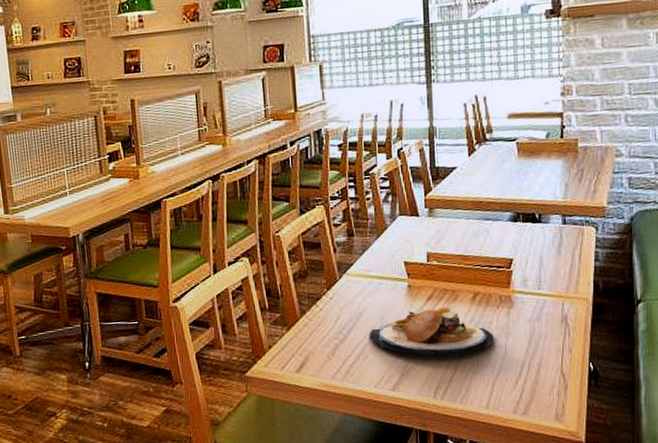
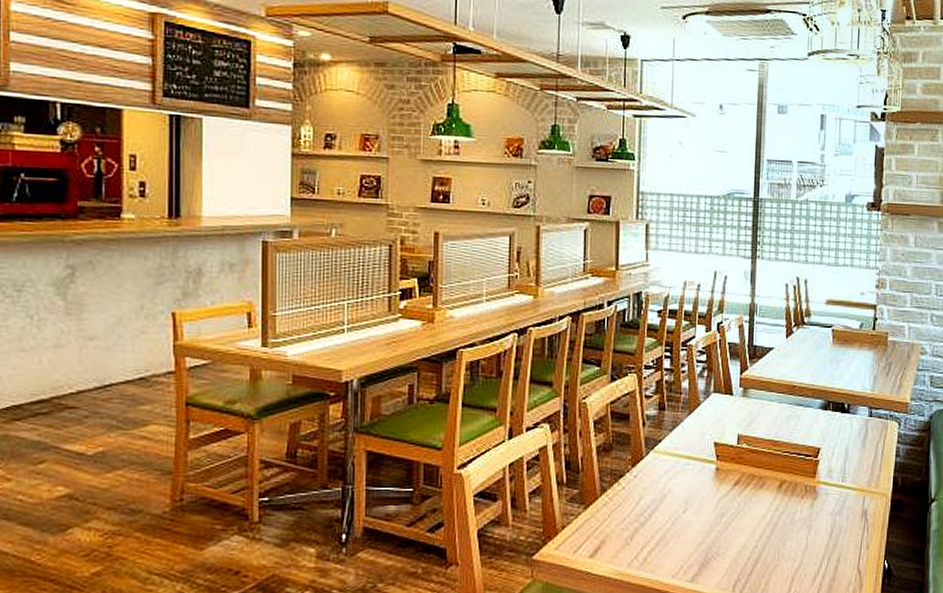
plate: present [369,306,494,356] -> none [671,493,797,546]

